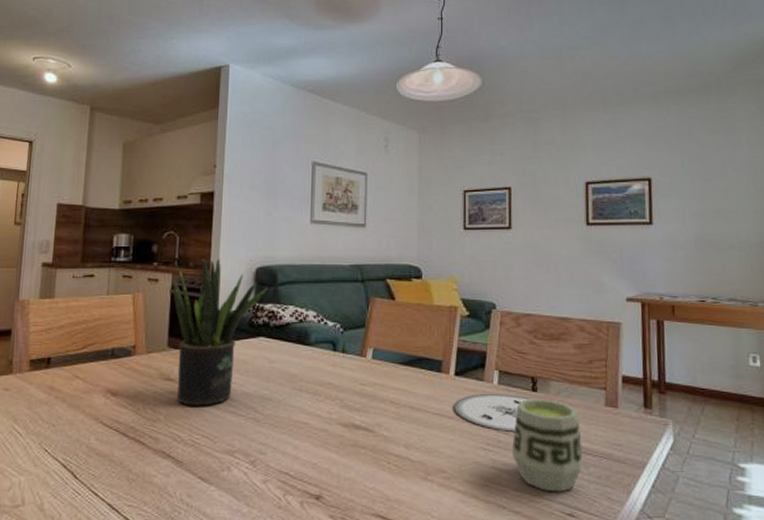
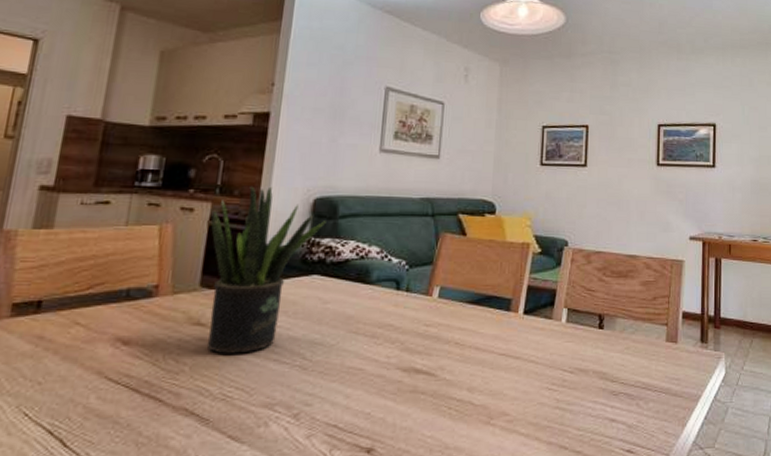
plate: present [454,393,532,432] -> none [521,331,599,370]
cup: present [512,399,584,493] -> none [577,336,644,429]

